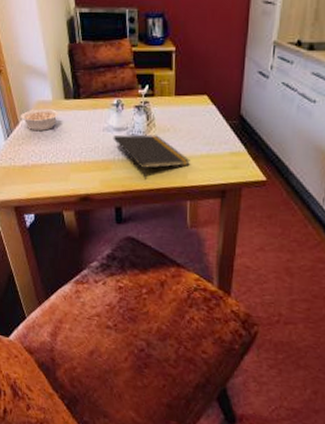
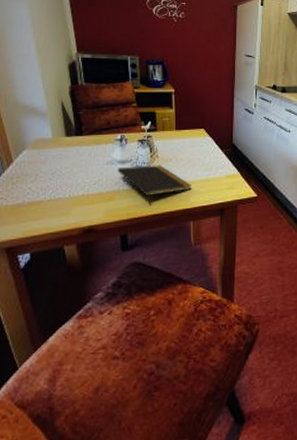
legume: present [20,109,59,132] -> none [14,146,60,169]

